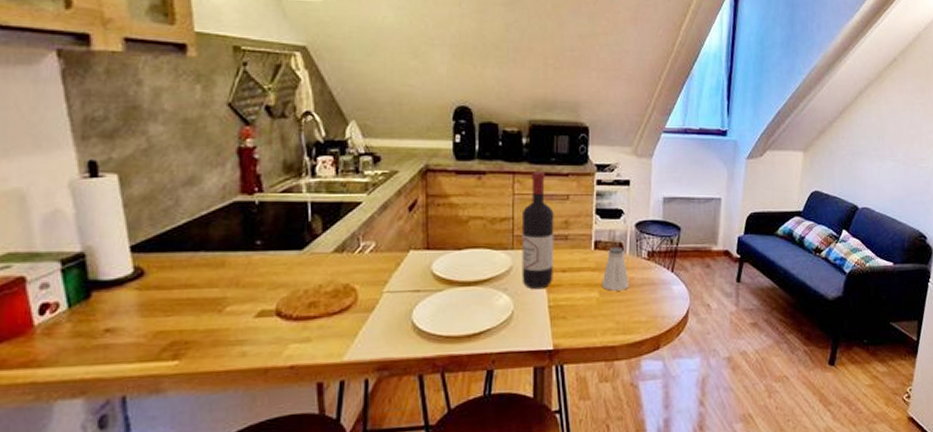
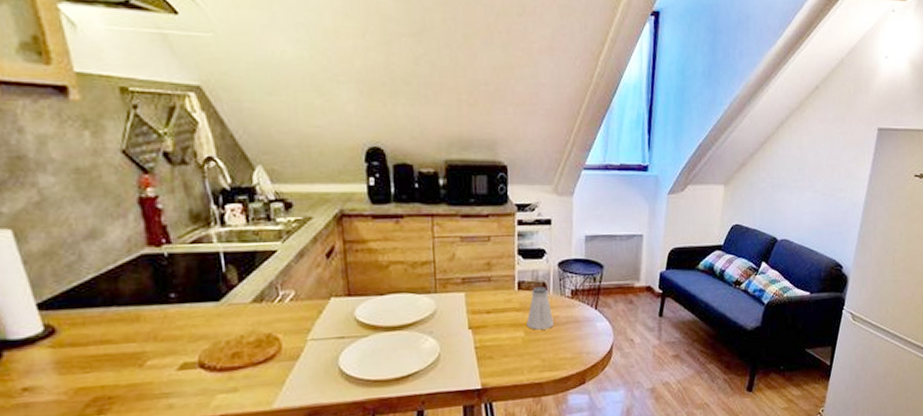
wine bottle: present [521,171,554,288] -> none [442,213,478,331]

